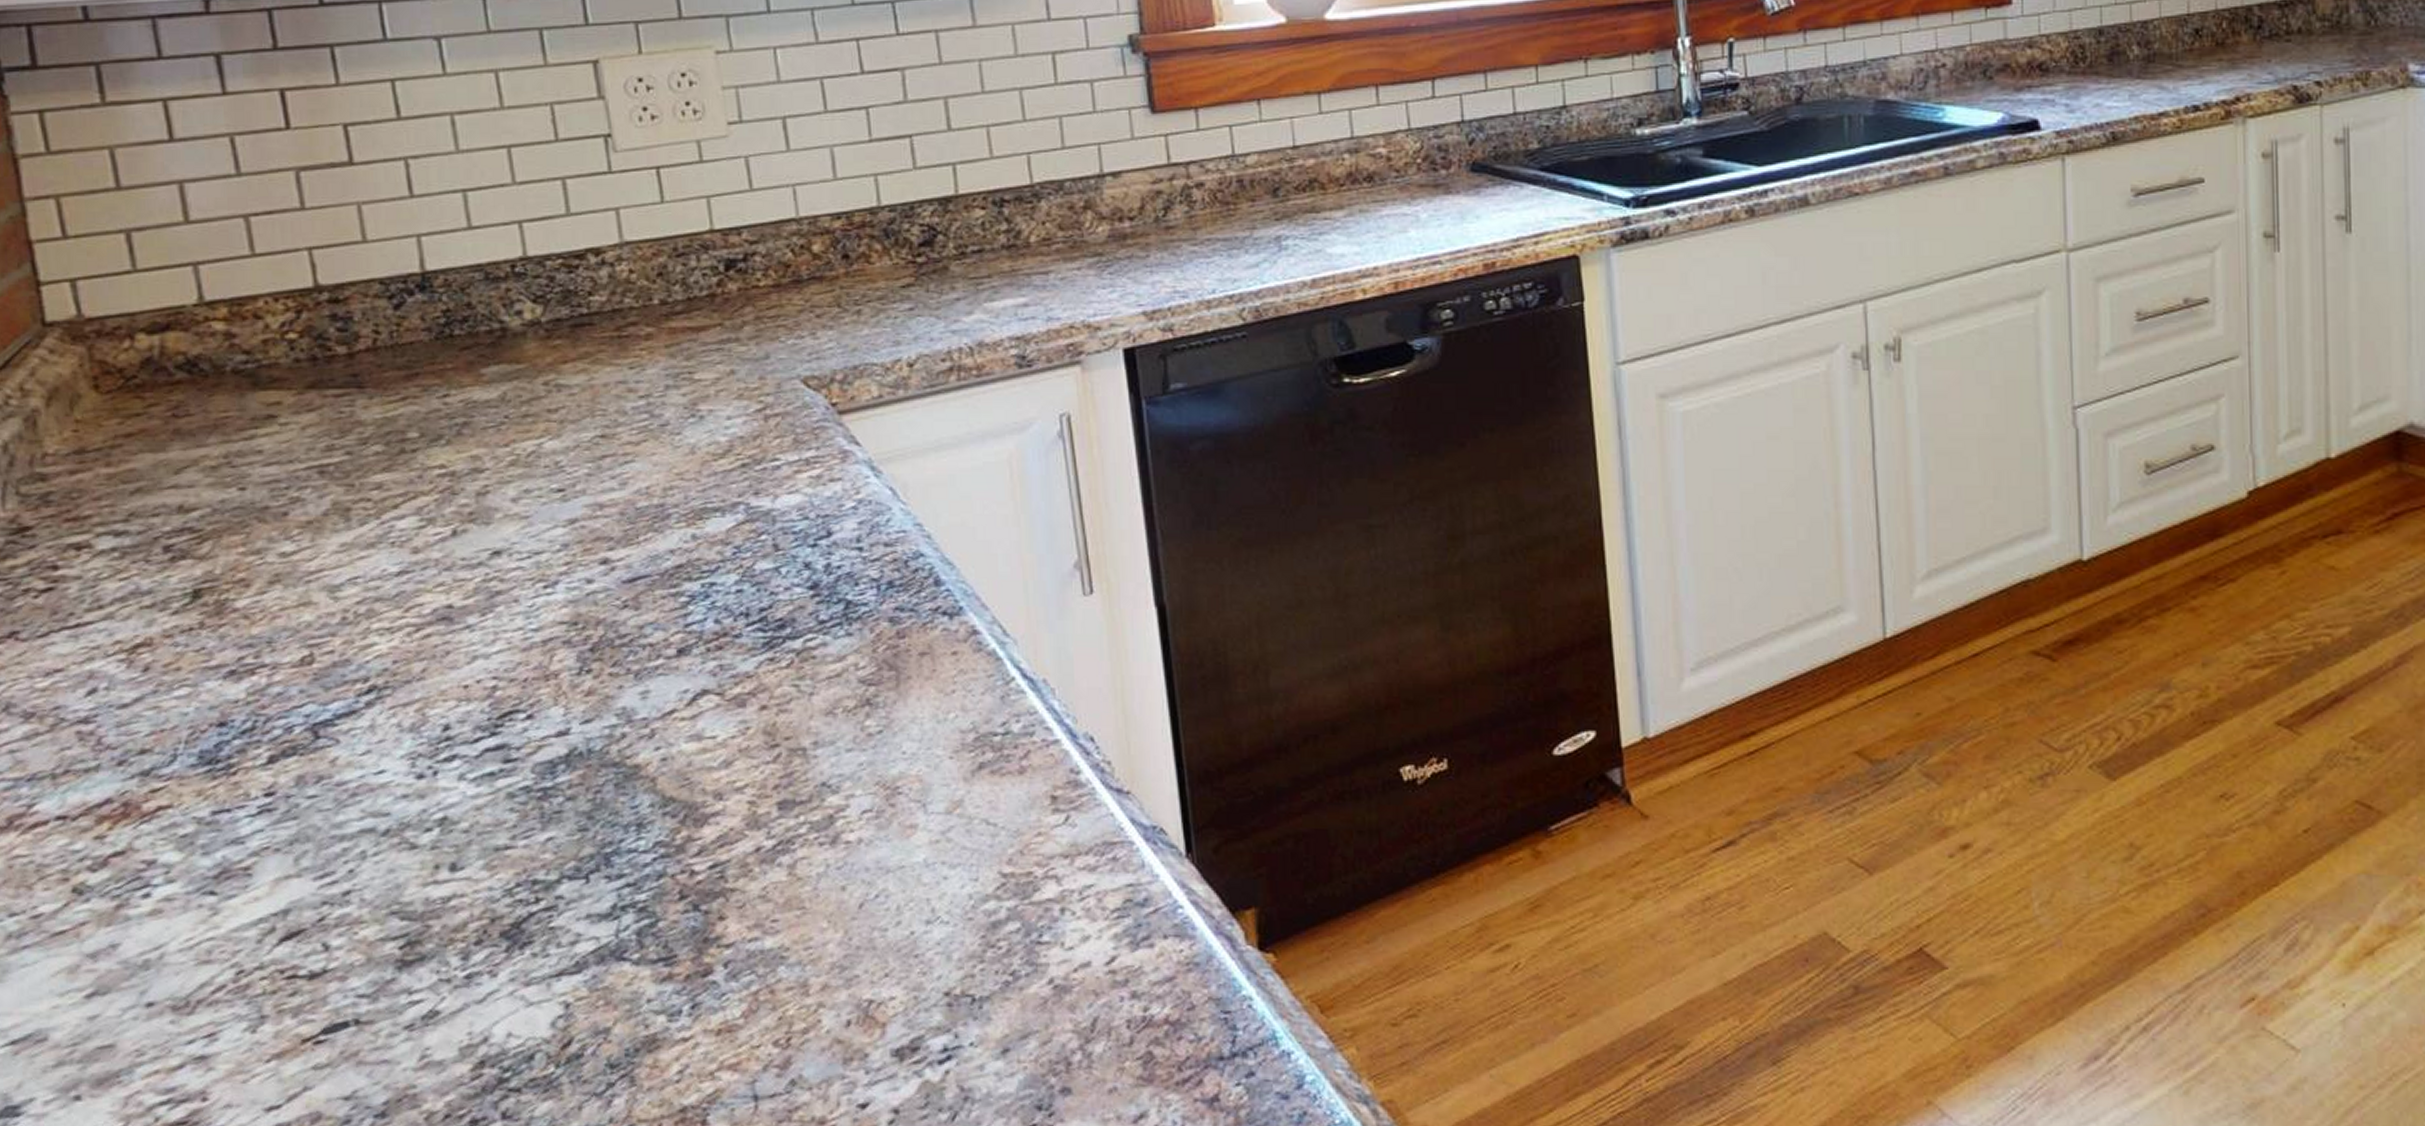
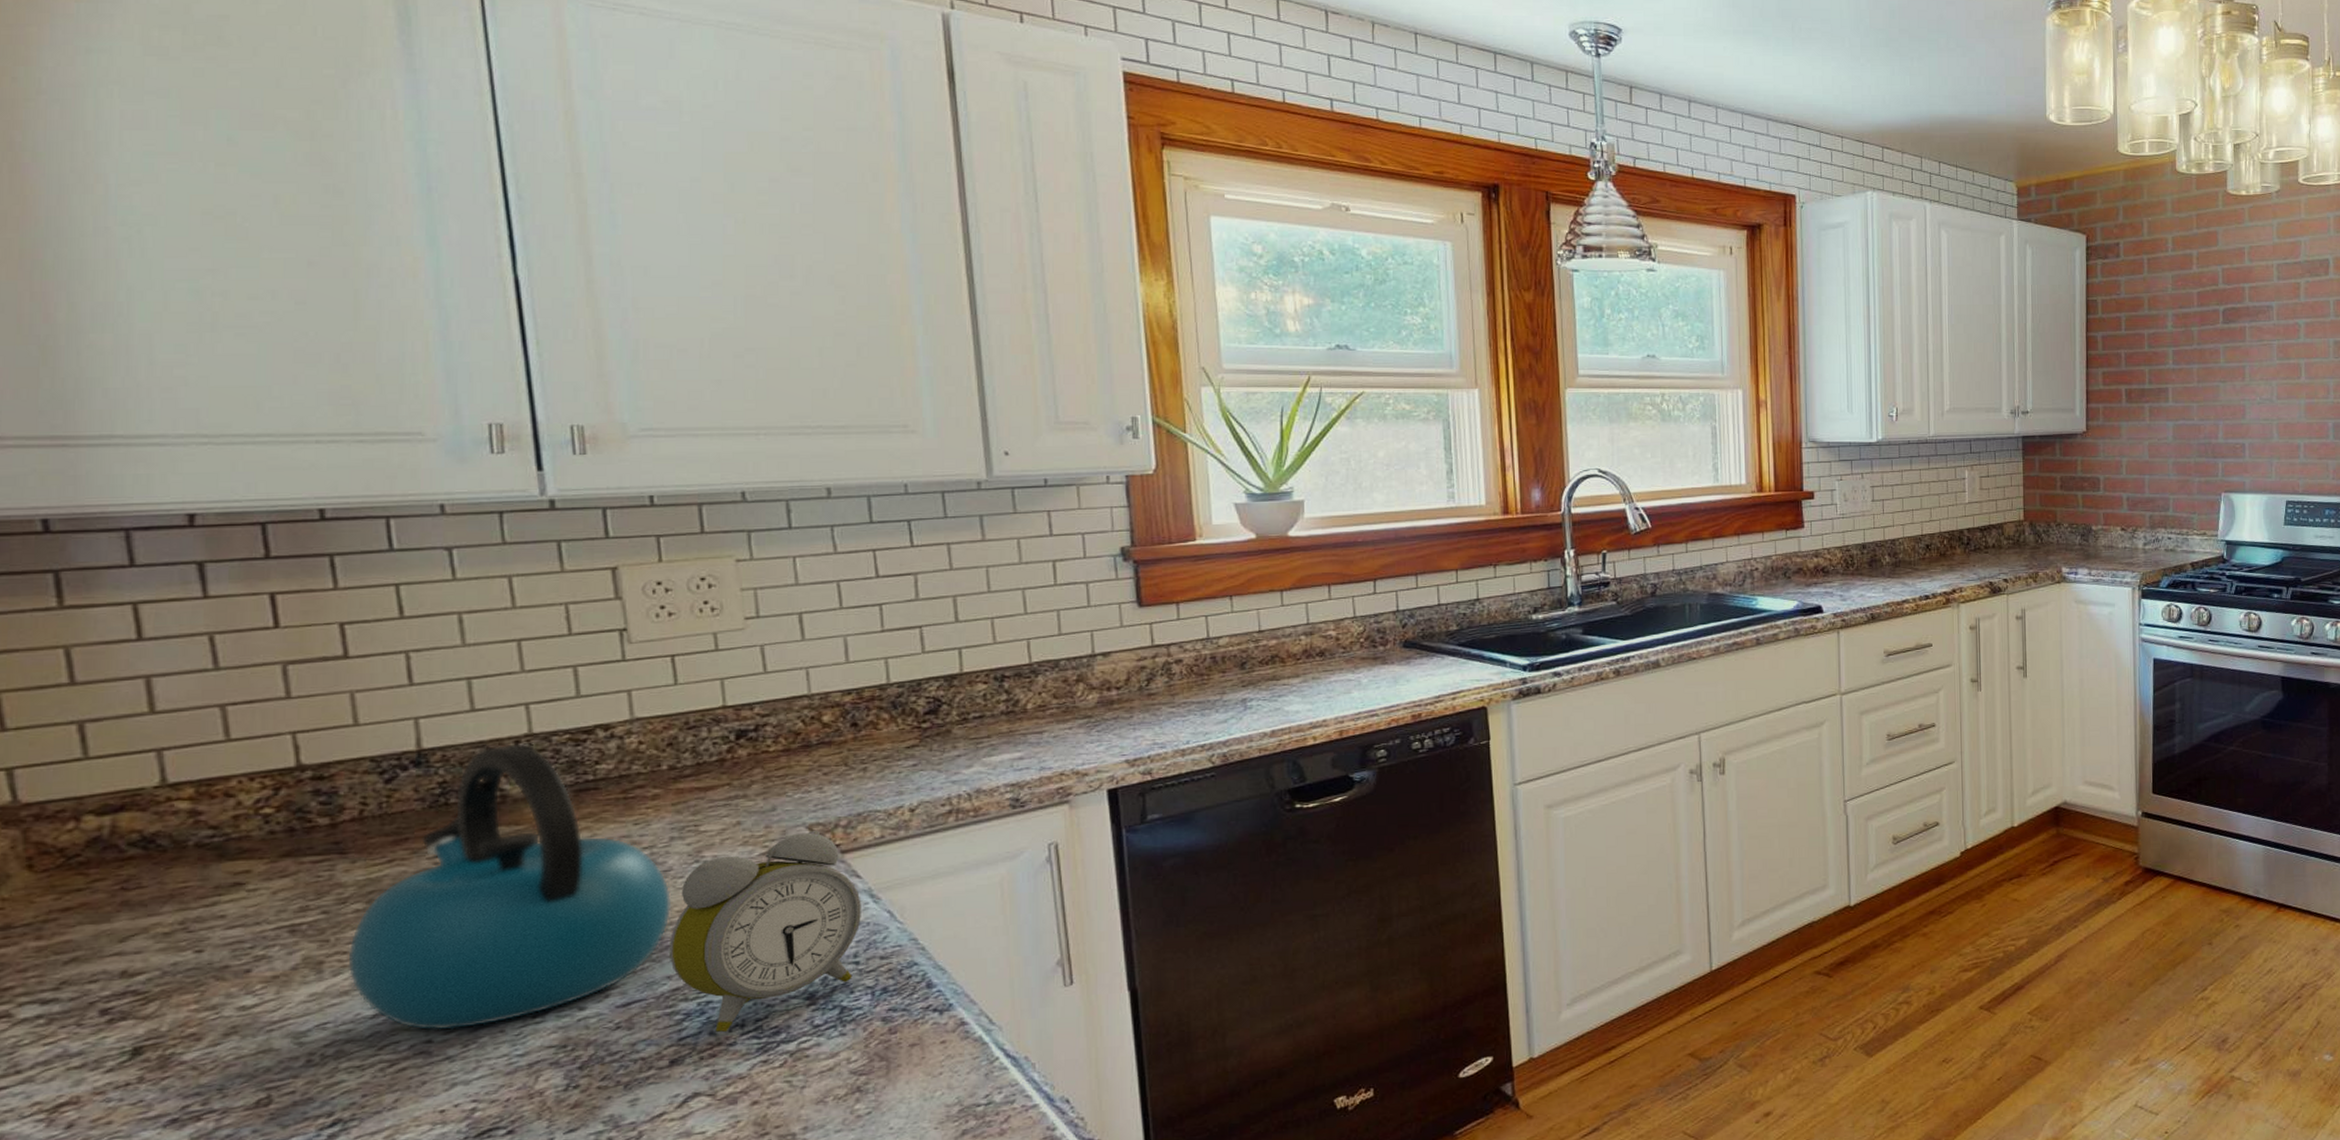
kettle: none [371,267,671,595] -> present [348,742,672,1031]
alarm clock: none [671,385,863,622] -> present [670,831,861,1033]

